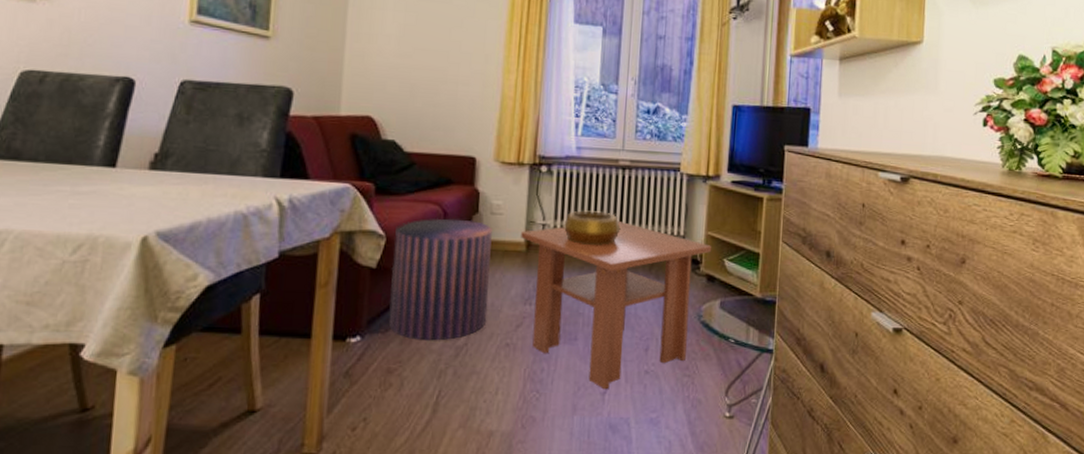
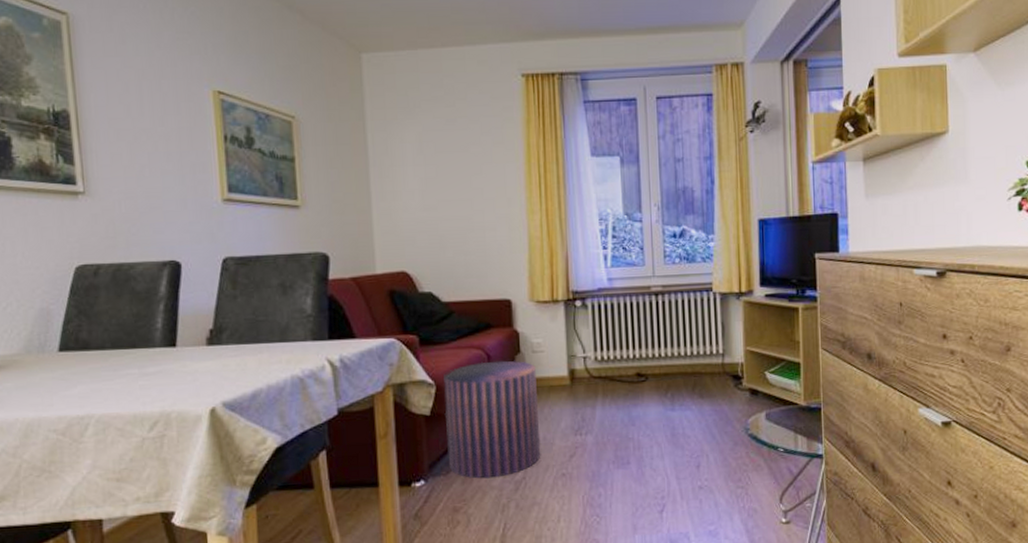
coffee table: present [521,220,711,390] -> none [564,345,751,508]
decorative bowl: present [563,210,621,245] -> none [603,338,660,372]

